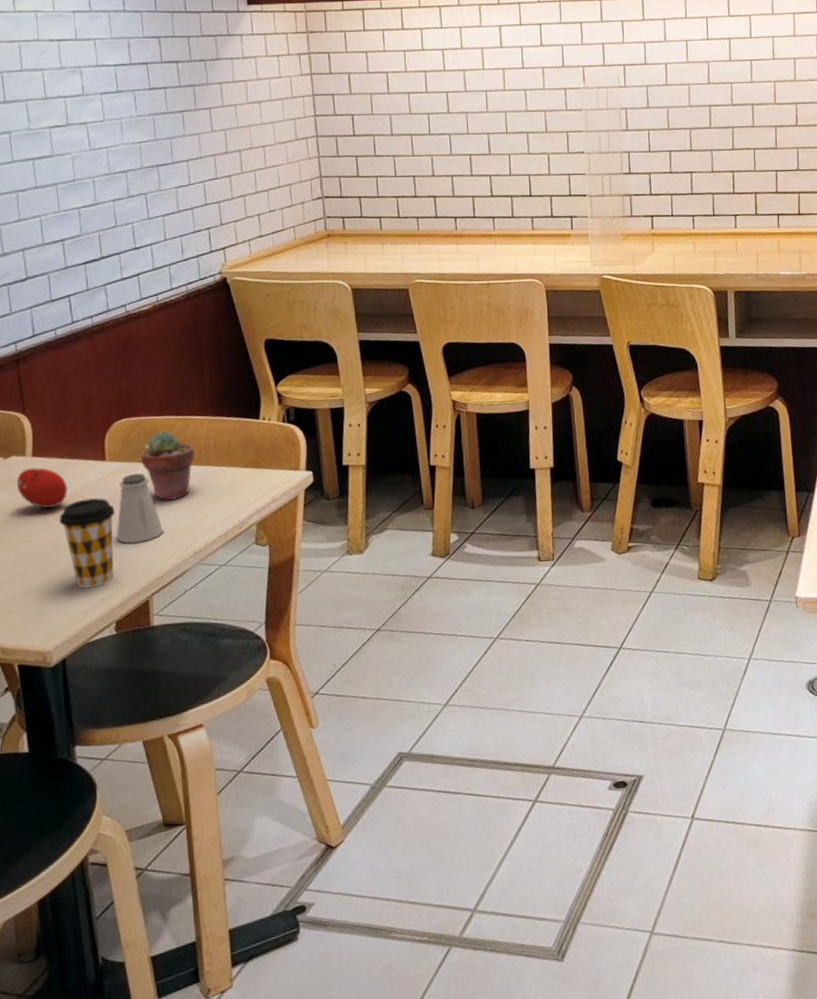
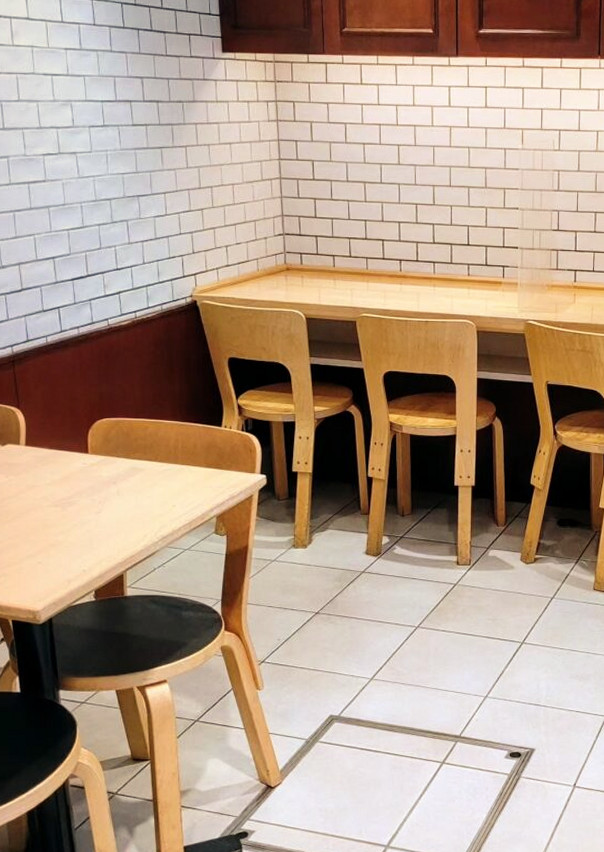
fruit: present [16,467,67,508] -> none [11,455,55,490]
coffee cup: present [59,498,115,588] -> none [47,485,95,561]
saltshaker: present [116,473,163,543] -> none [97,466,137,525]
potted succulent: present [141,431,195,501] -> none [119,431,165,492]

